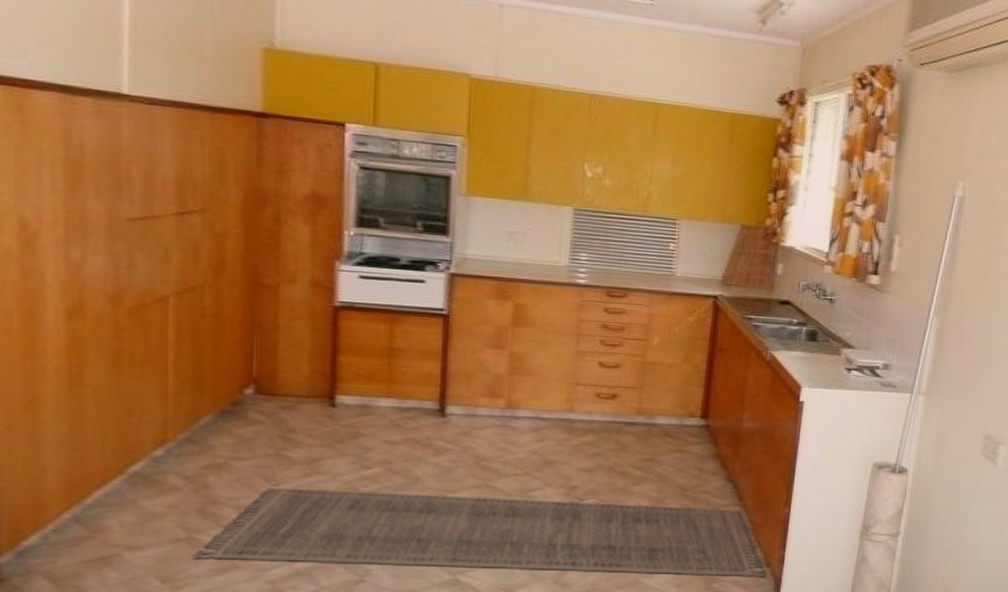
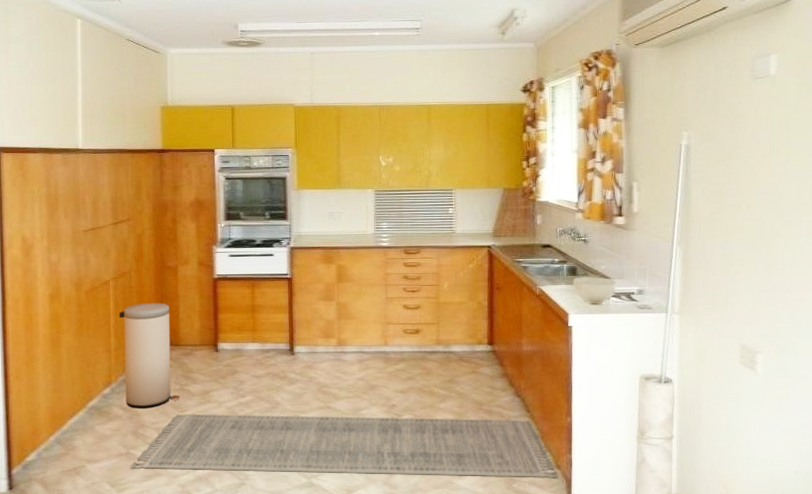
pedal bin: none [182,332,275,479] -> present [119,302,181,409]
bowl: none [810,343,861,378] -> present [572,277,616,304]

